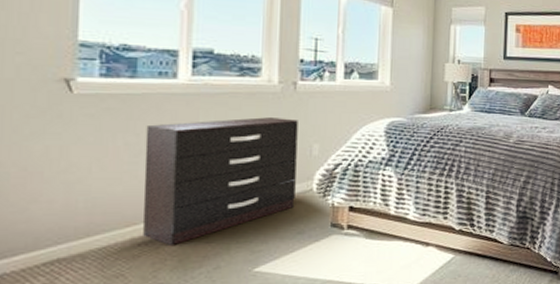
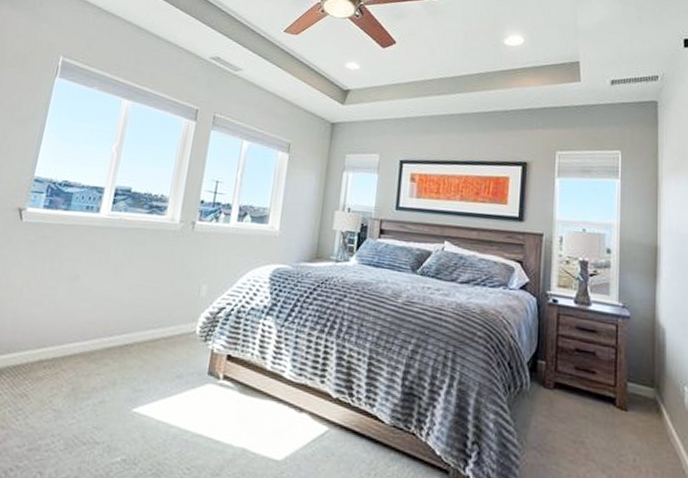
dresser: present [143,117,298,245] -> none [49,253,192,372]

